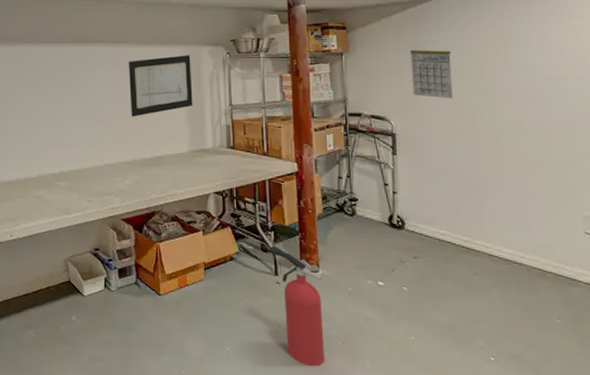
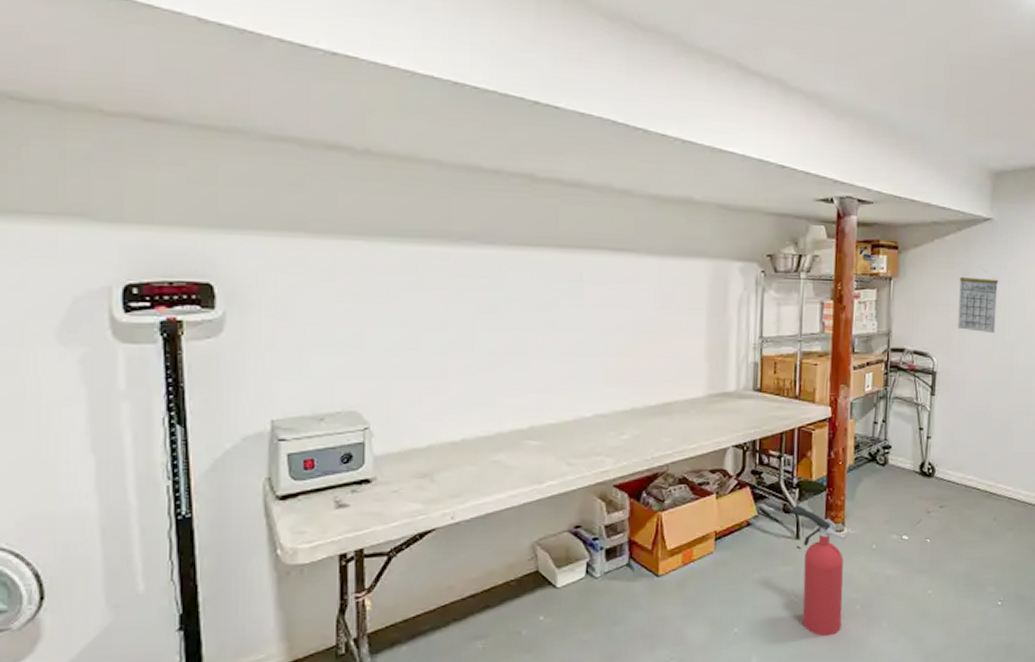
wall art: present [128,55,193,117] -> none [633,271,717,352]

